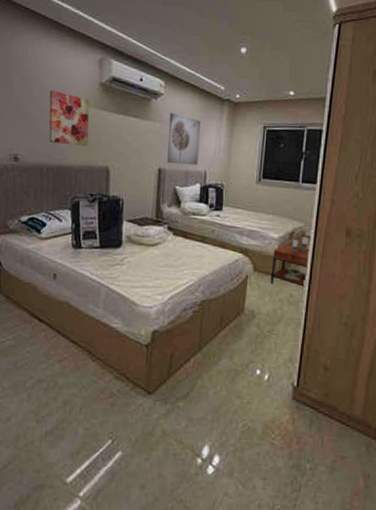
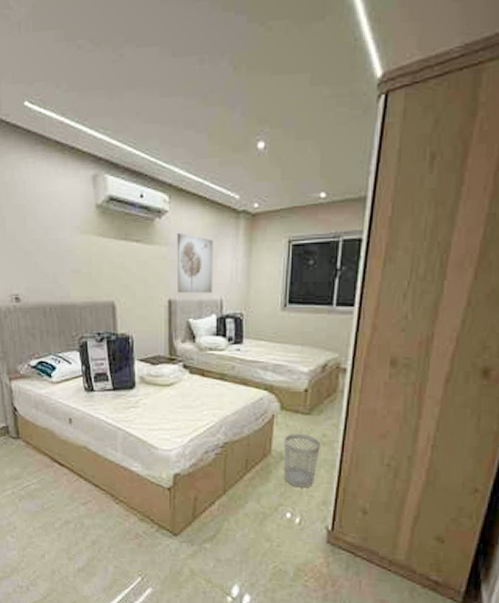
wall art: present [49,90,90,146] -> none [42,218,91,280]
wastebasket: none [255,294,288,345] -> present [283,434,321,488]
side table: present [270,236,309,287] -> none [300,368,346,426]

